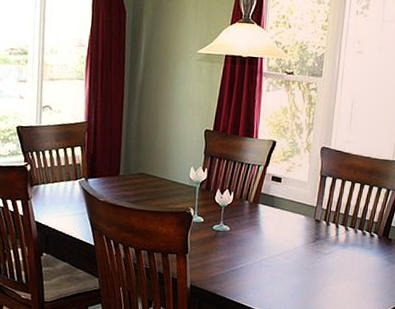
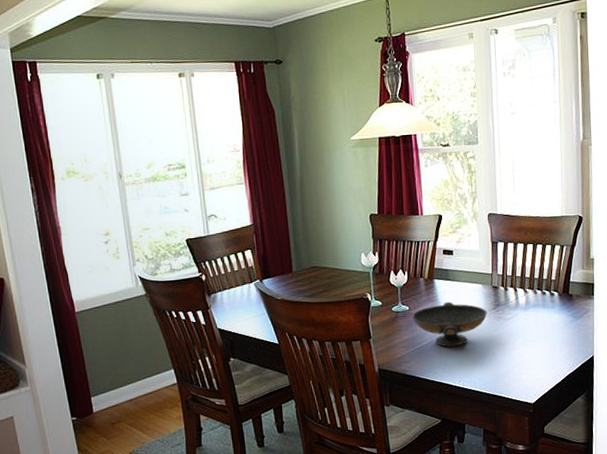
decorative bowl: none [231,228,307,274] -> present [411,301,488,347]

